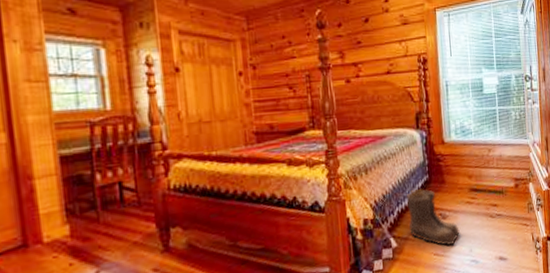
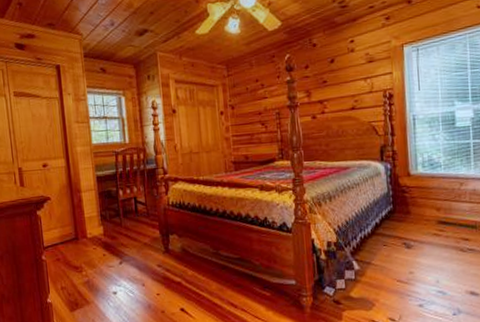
boots: present [406,189,460,246] -> none [369,217,426,275]

